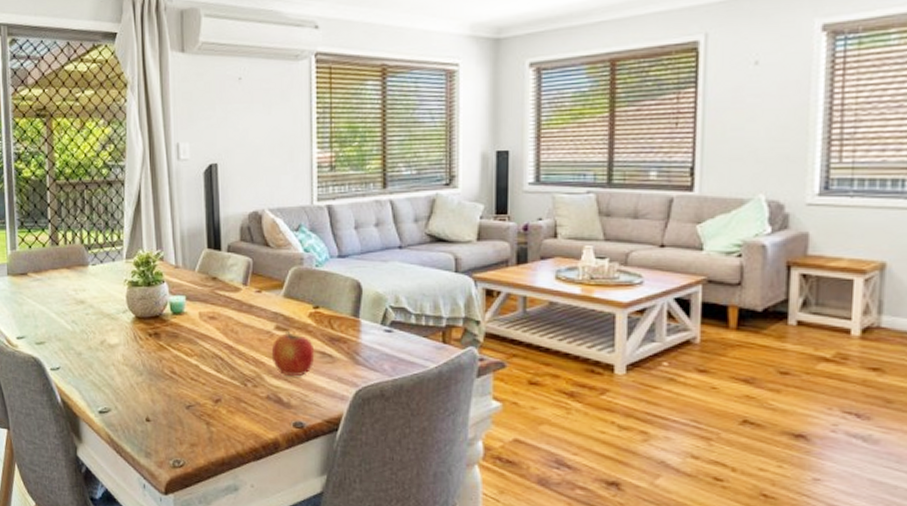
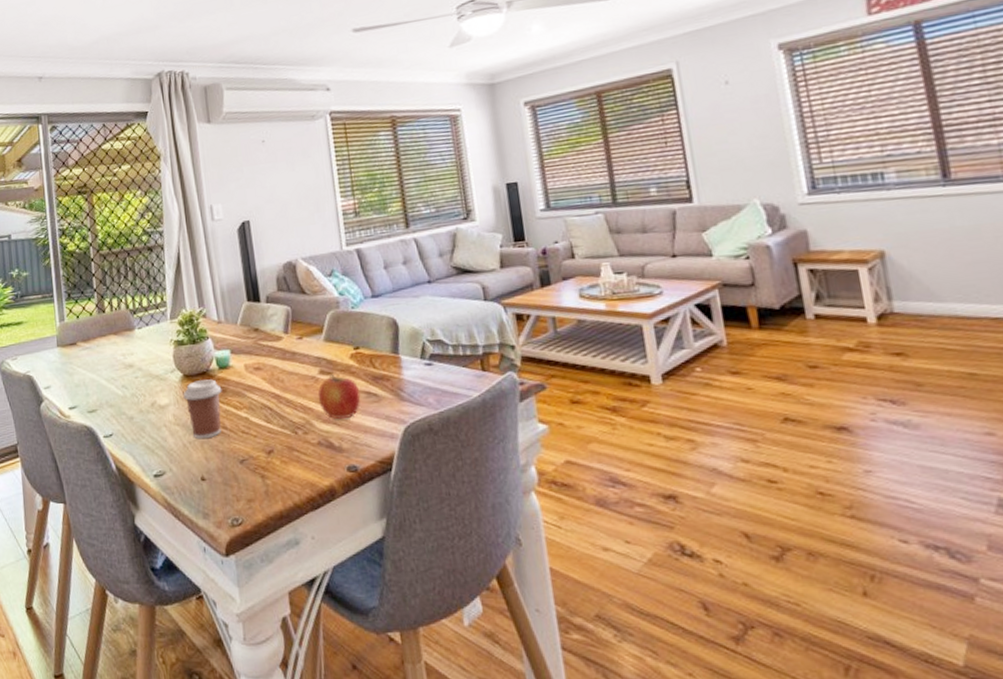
coffee cup: none [133,323,174,382] -> present [183,379,222,439]

